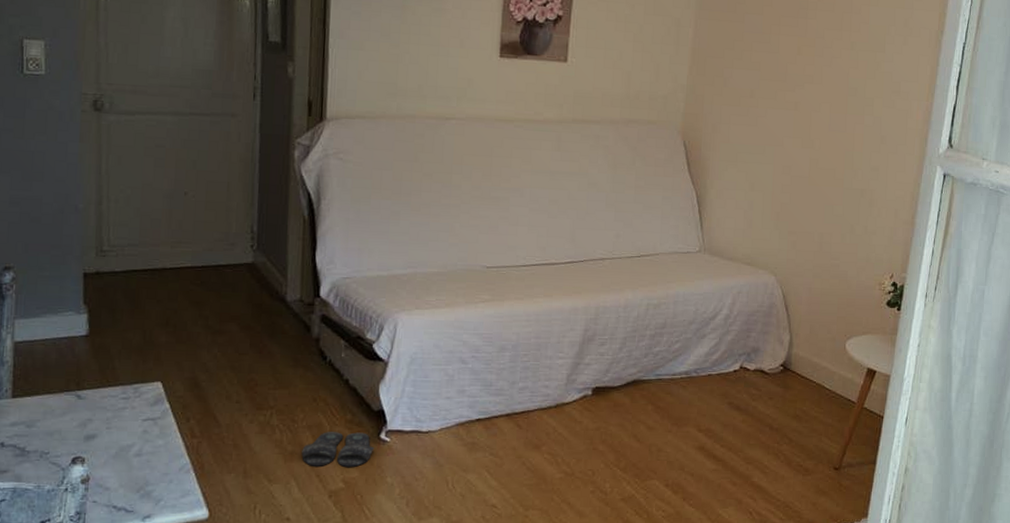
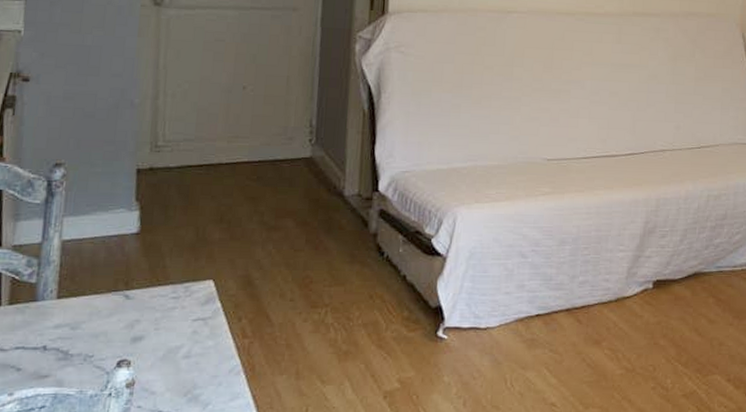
slippers: present [302,432,375,468] -> none [356,330,432,367]

